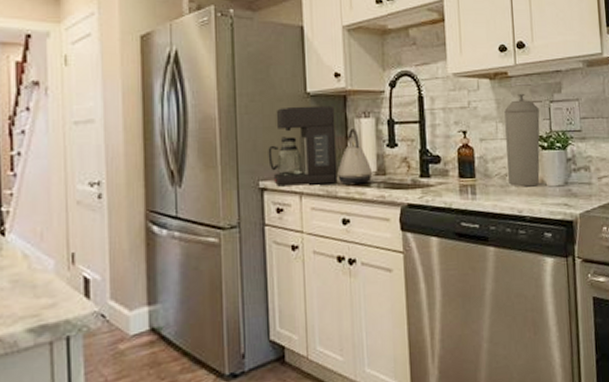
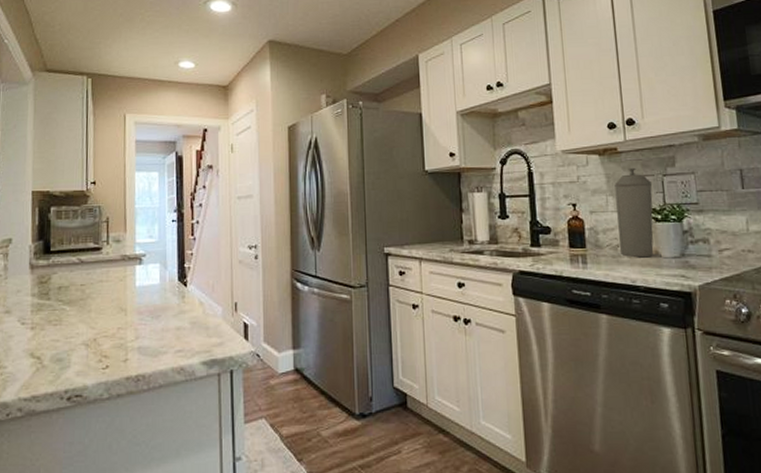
coffee maker: present [268,105,338,188] -> none [391,181,453,254]
kettle: present [337,129,373,185] -> none [453,202,486,252]

